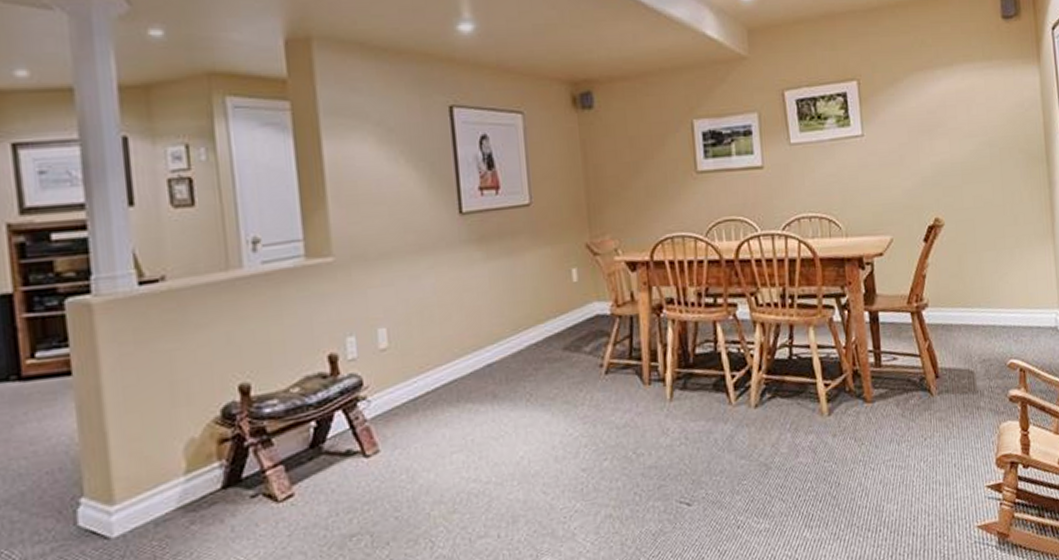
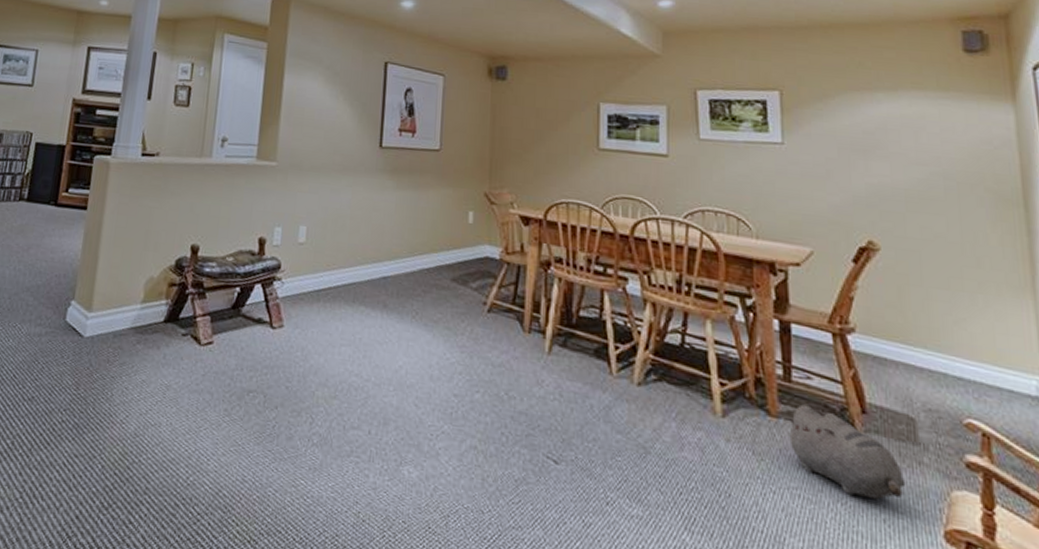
plush toy: none [876,383,969,452] -> present [782,404,906,499]

